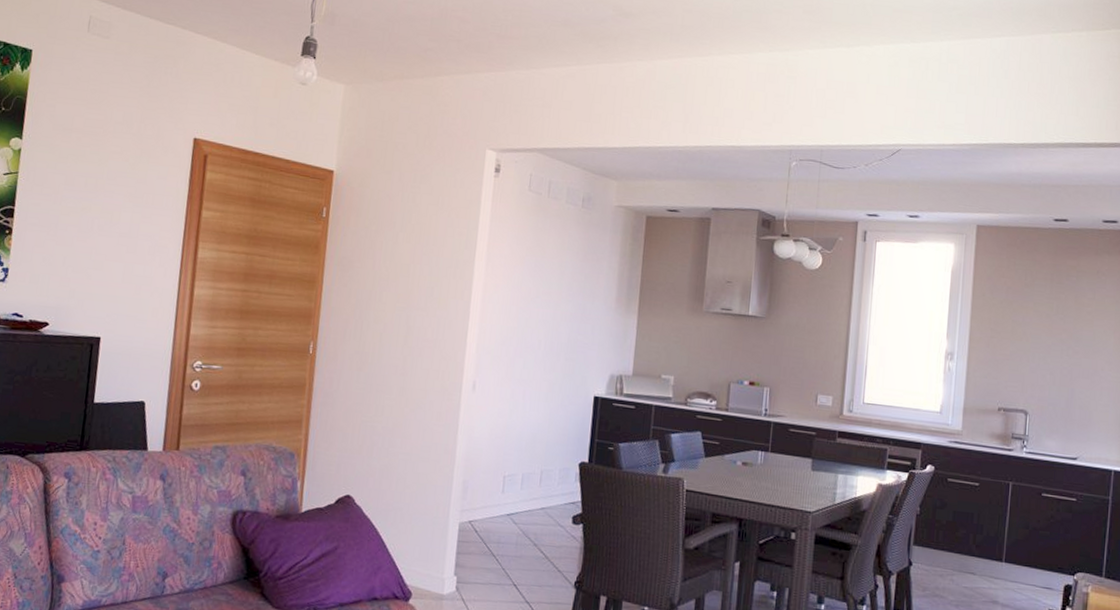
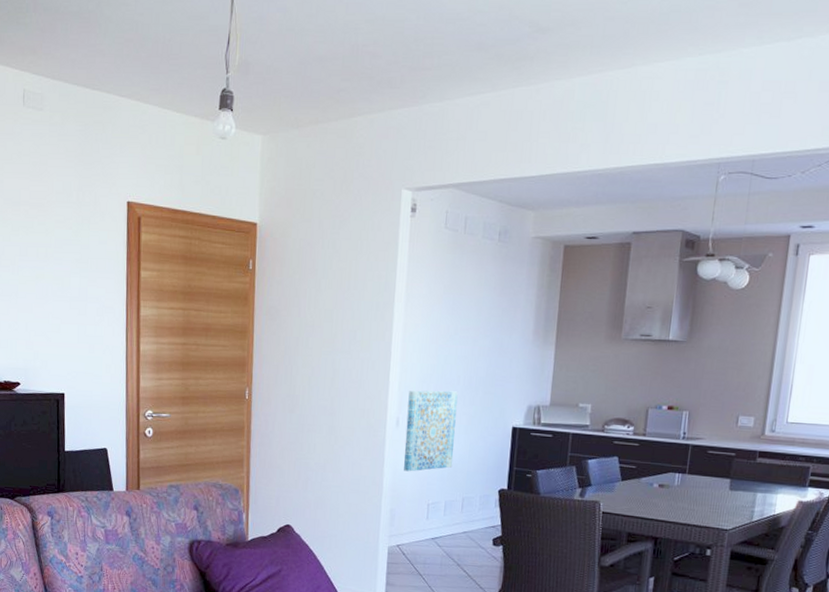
wall art: none [479,353,539,441] -> present [404,390,458,472]

